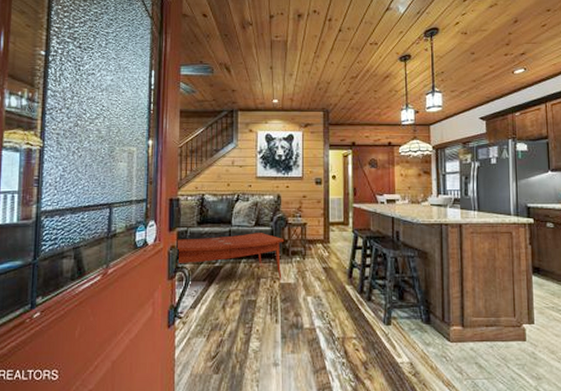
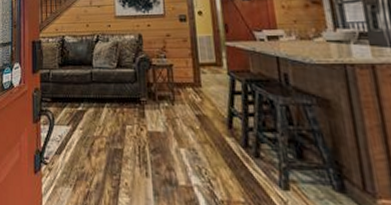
coffee table: present [175,233,285,280] -> none [39,75,150,128]

